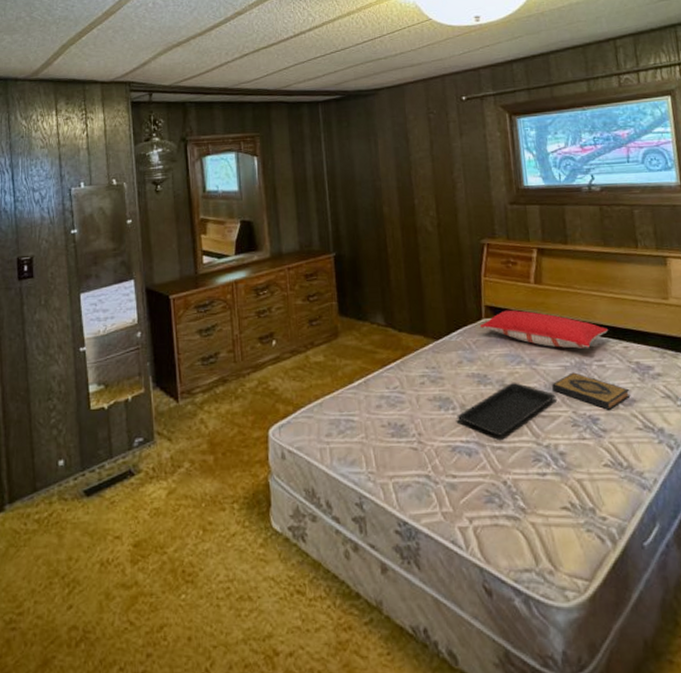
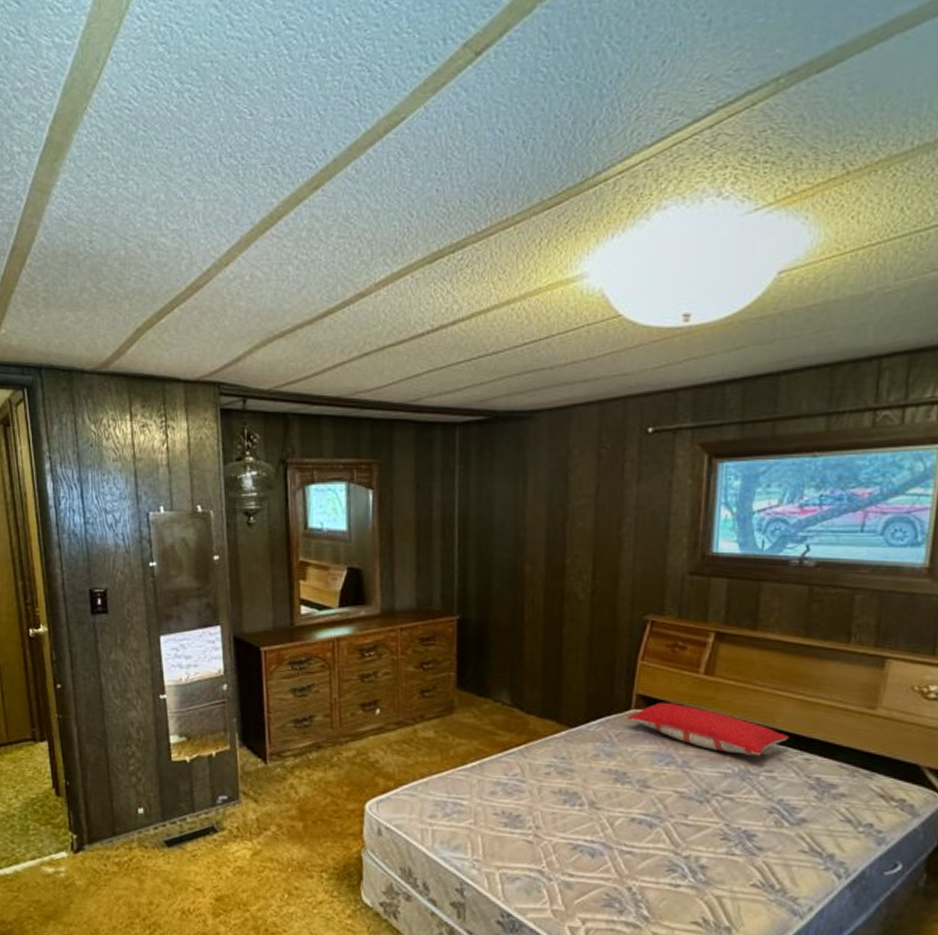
serving tray: present [457,382,556,436] -> none [583,784,708,840]
hardback book: present [552,372,630,410] -> none [704,781,802,827]

